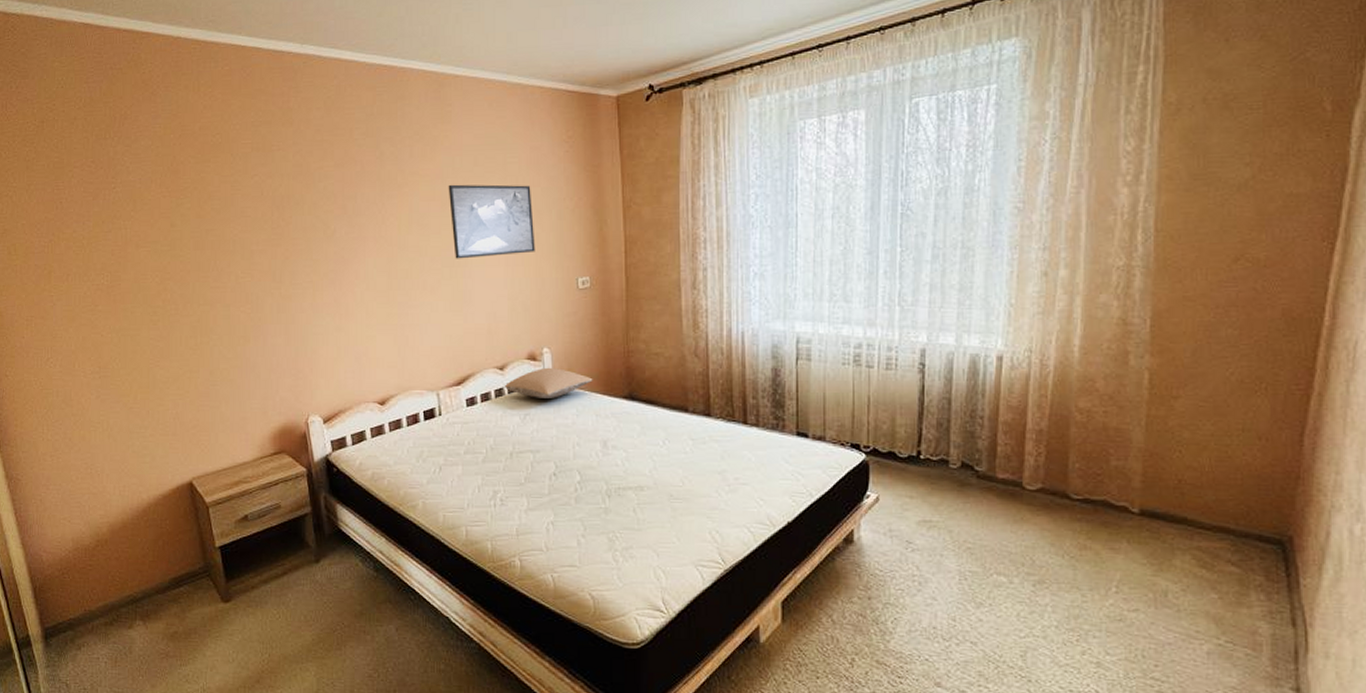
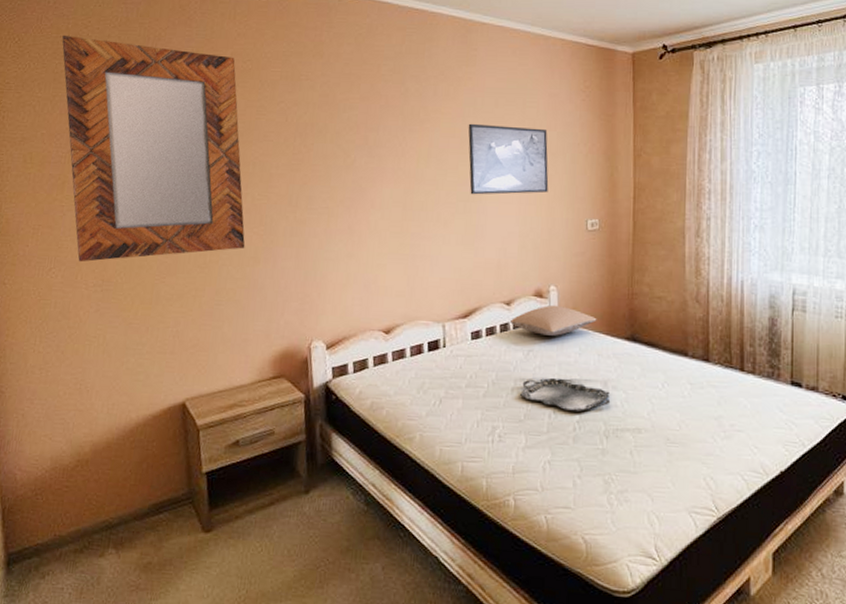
home mirror: none [29,121,234,351] -> present [62,36,245,262]
serving tray: none [518,441,611,473] -> present [519,378,611,413]

